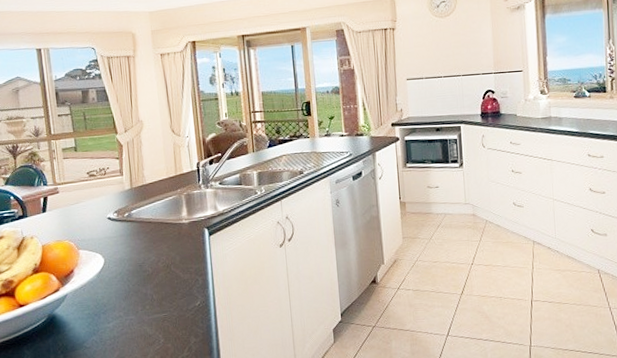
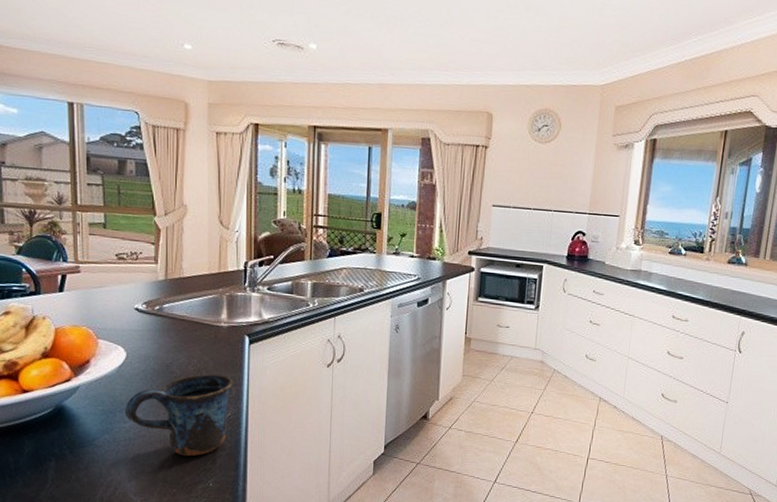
mug: none [107,267,199,347] -> present [124,374,234,457]

